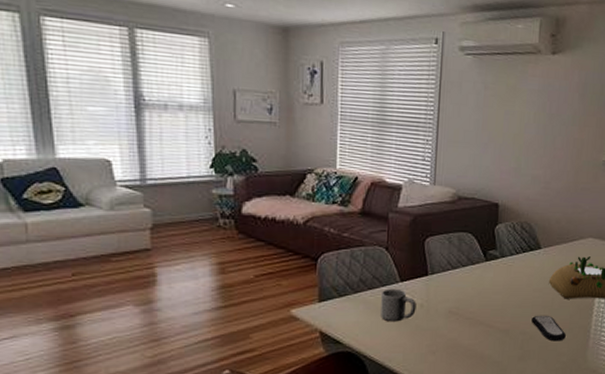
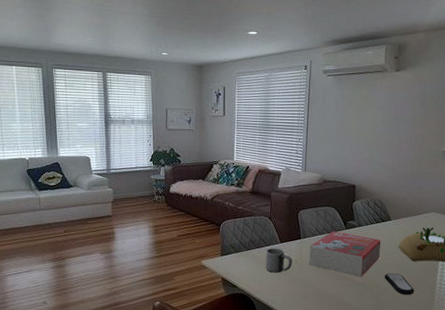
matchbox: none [438,264,529,322] -> present [309,231,381,277]

